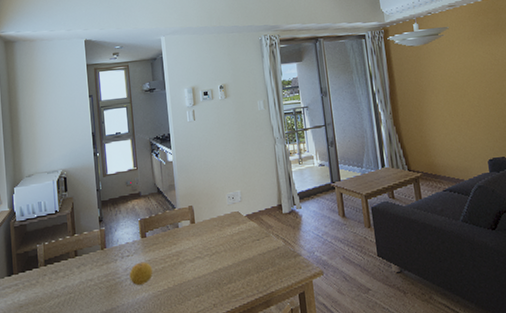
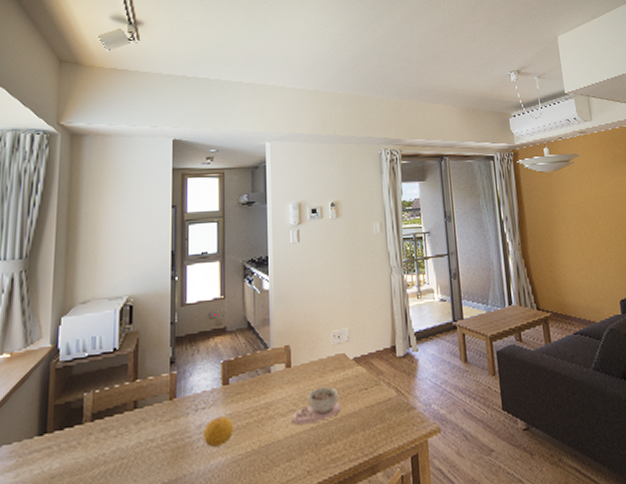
bowl: none [198,238,238,269] -> present [291,387,341,425]

